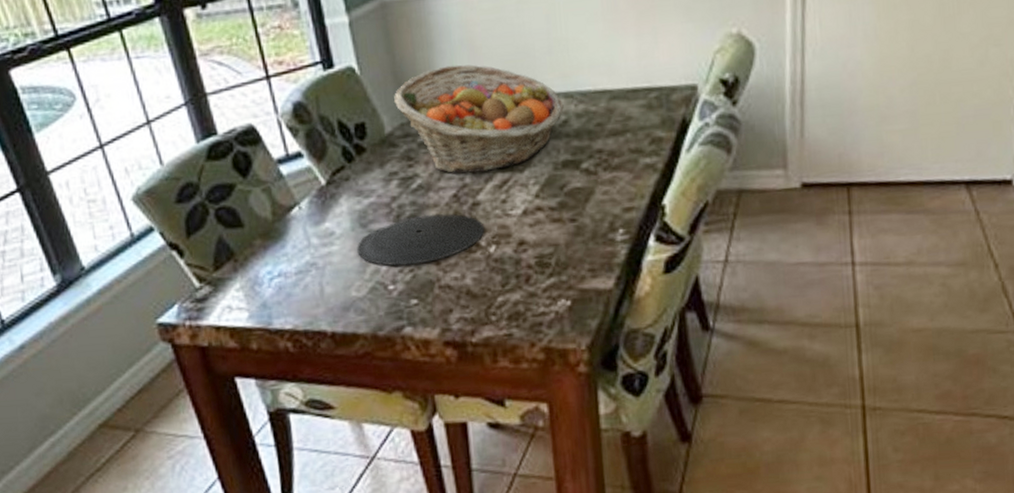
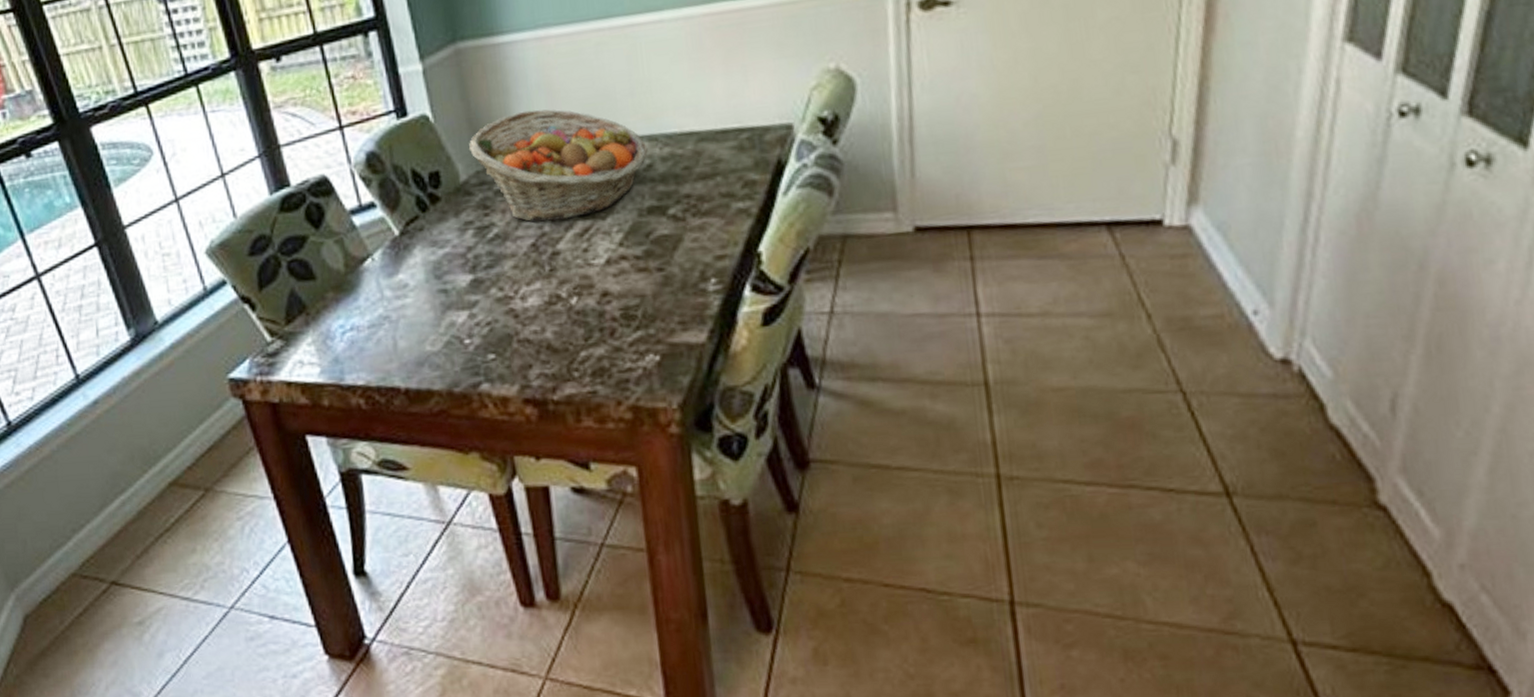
plate: present [357,214,485,266] -> none [431,264,566,319]

